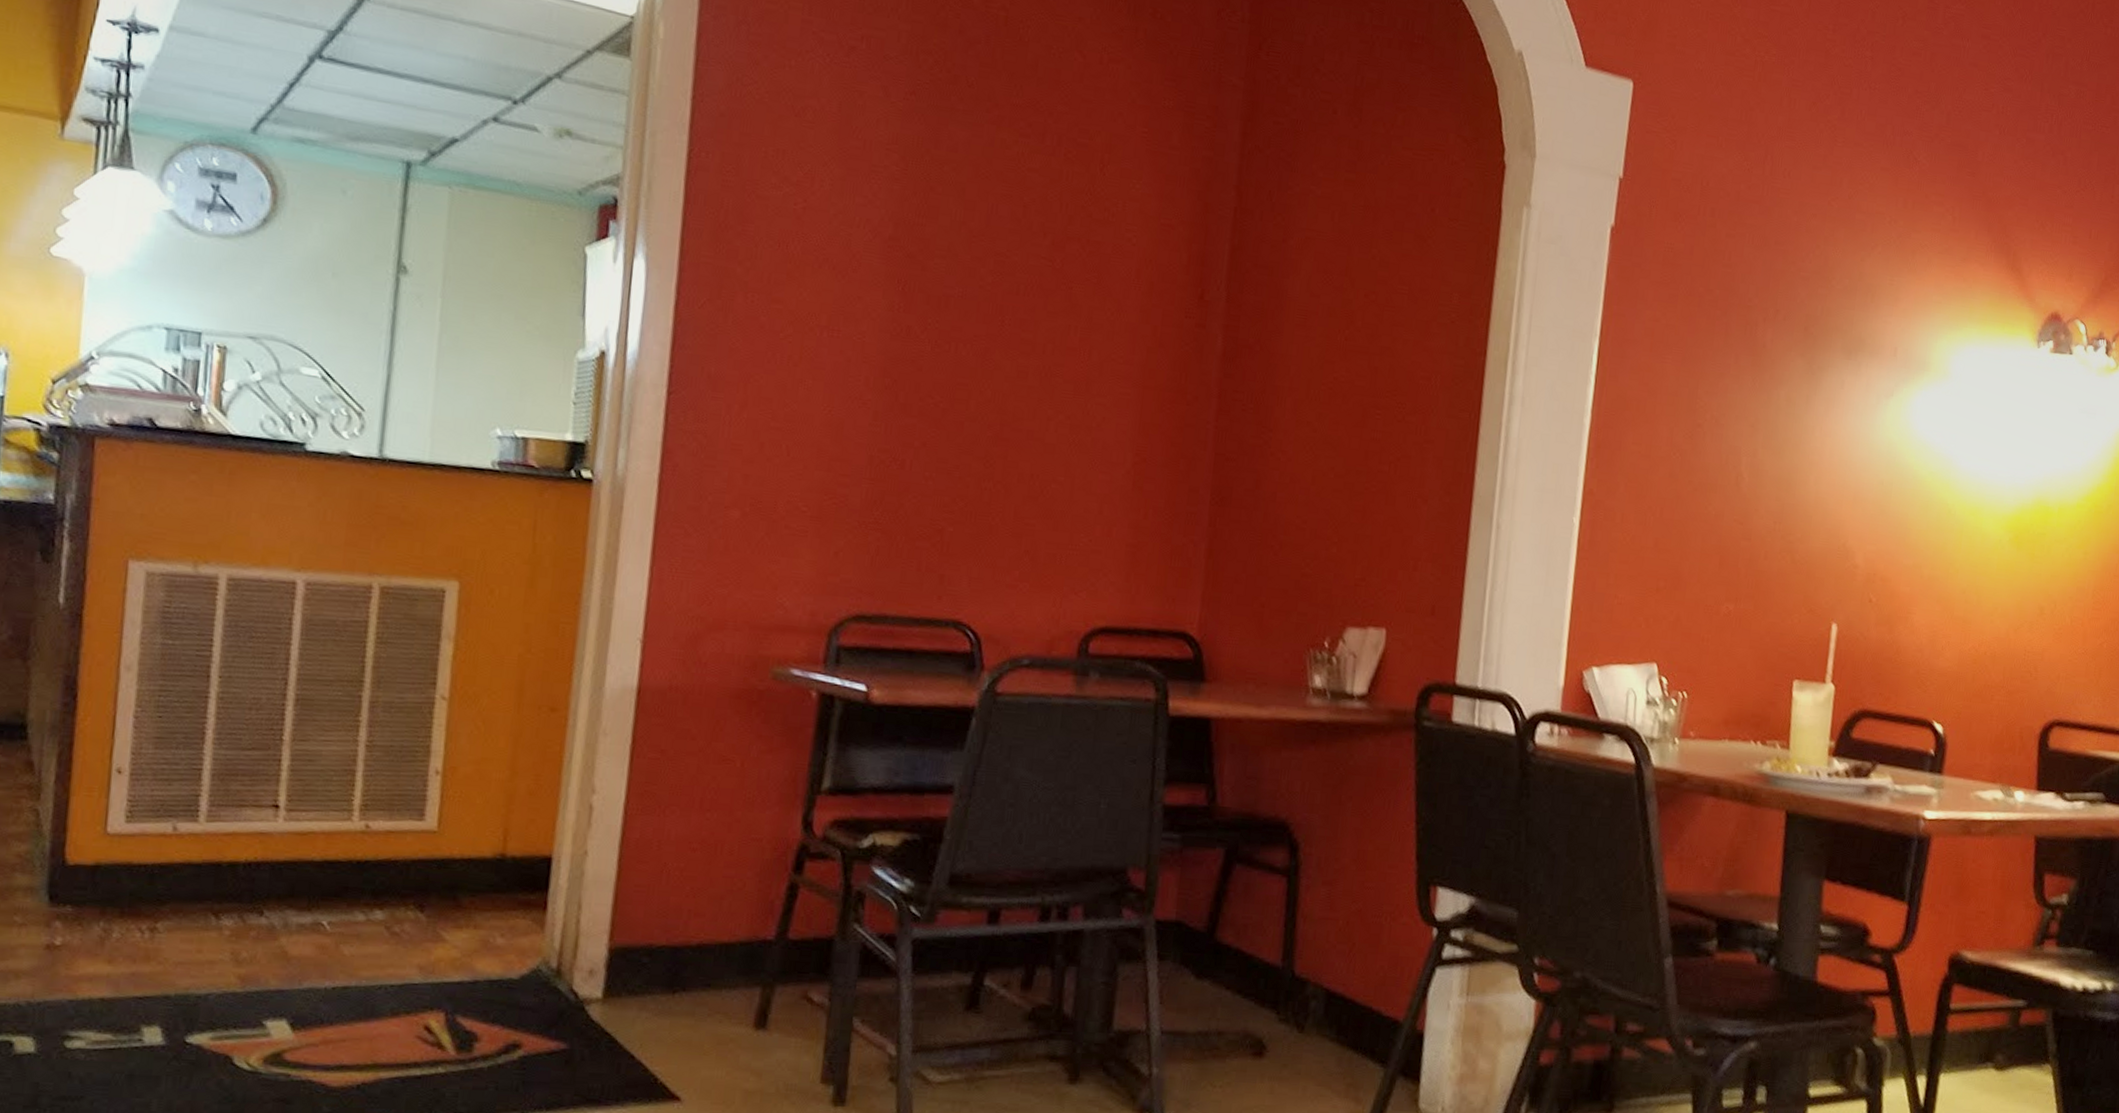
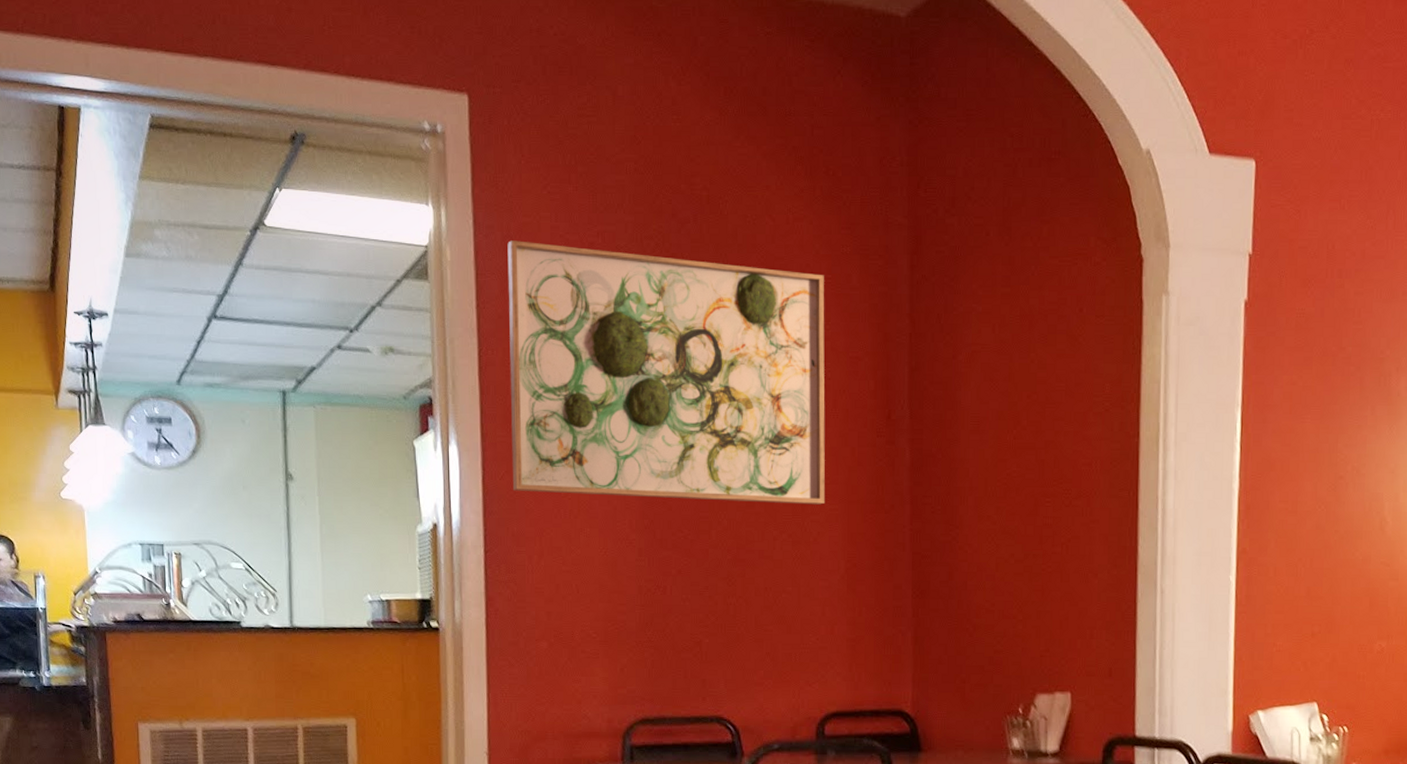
wall art: none [714,27,1139,387] -> present [507,240,826,505]

